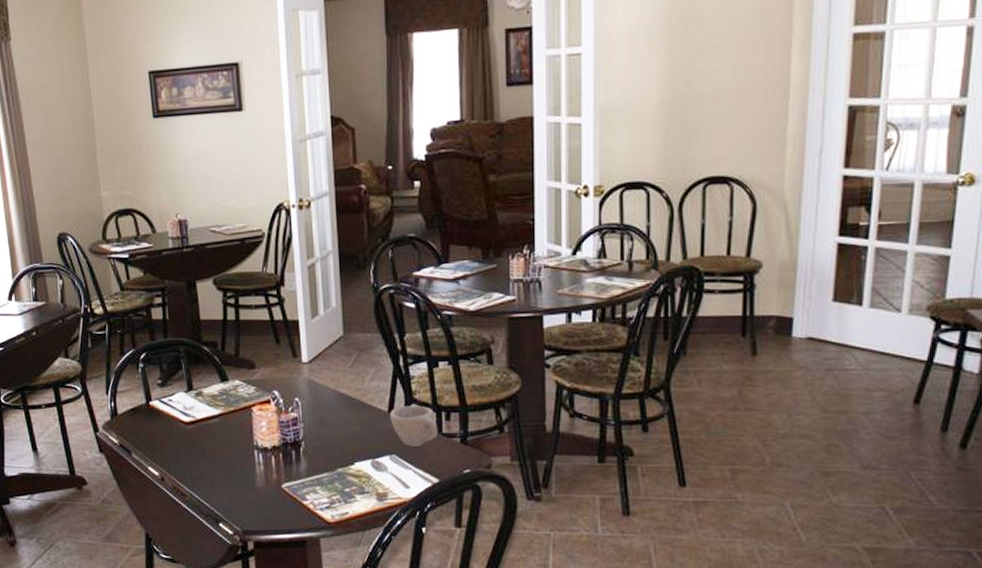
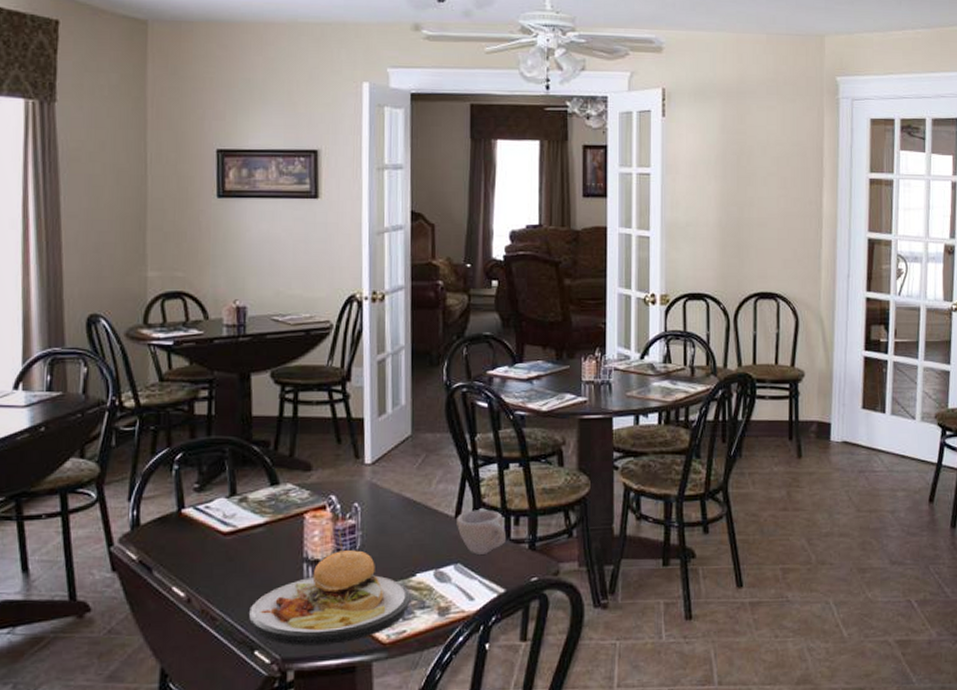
plate: none [212,421,351,521] -> present [249,529,411,646]

